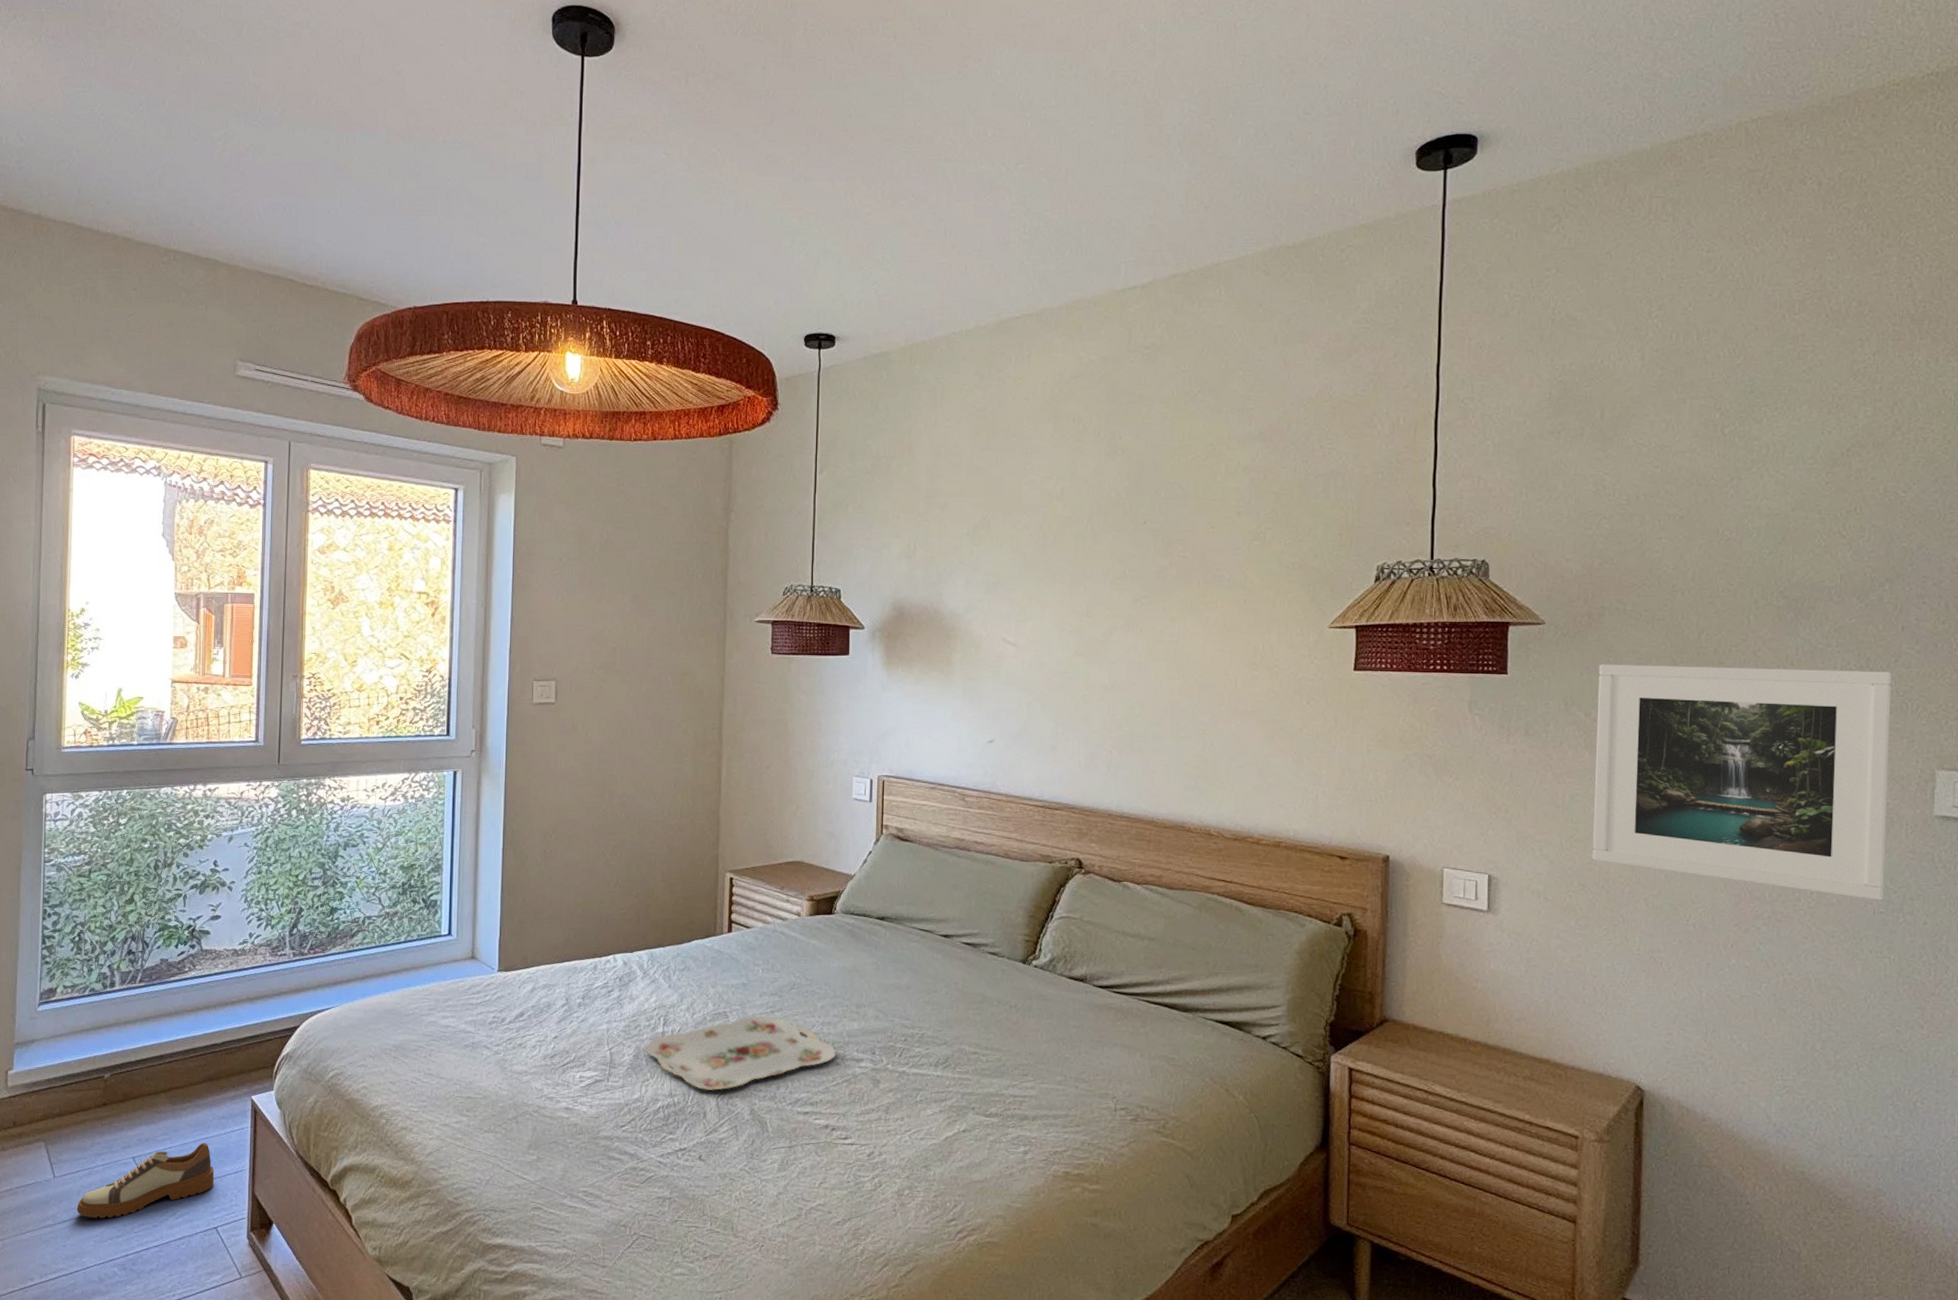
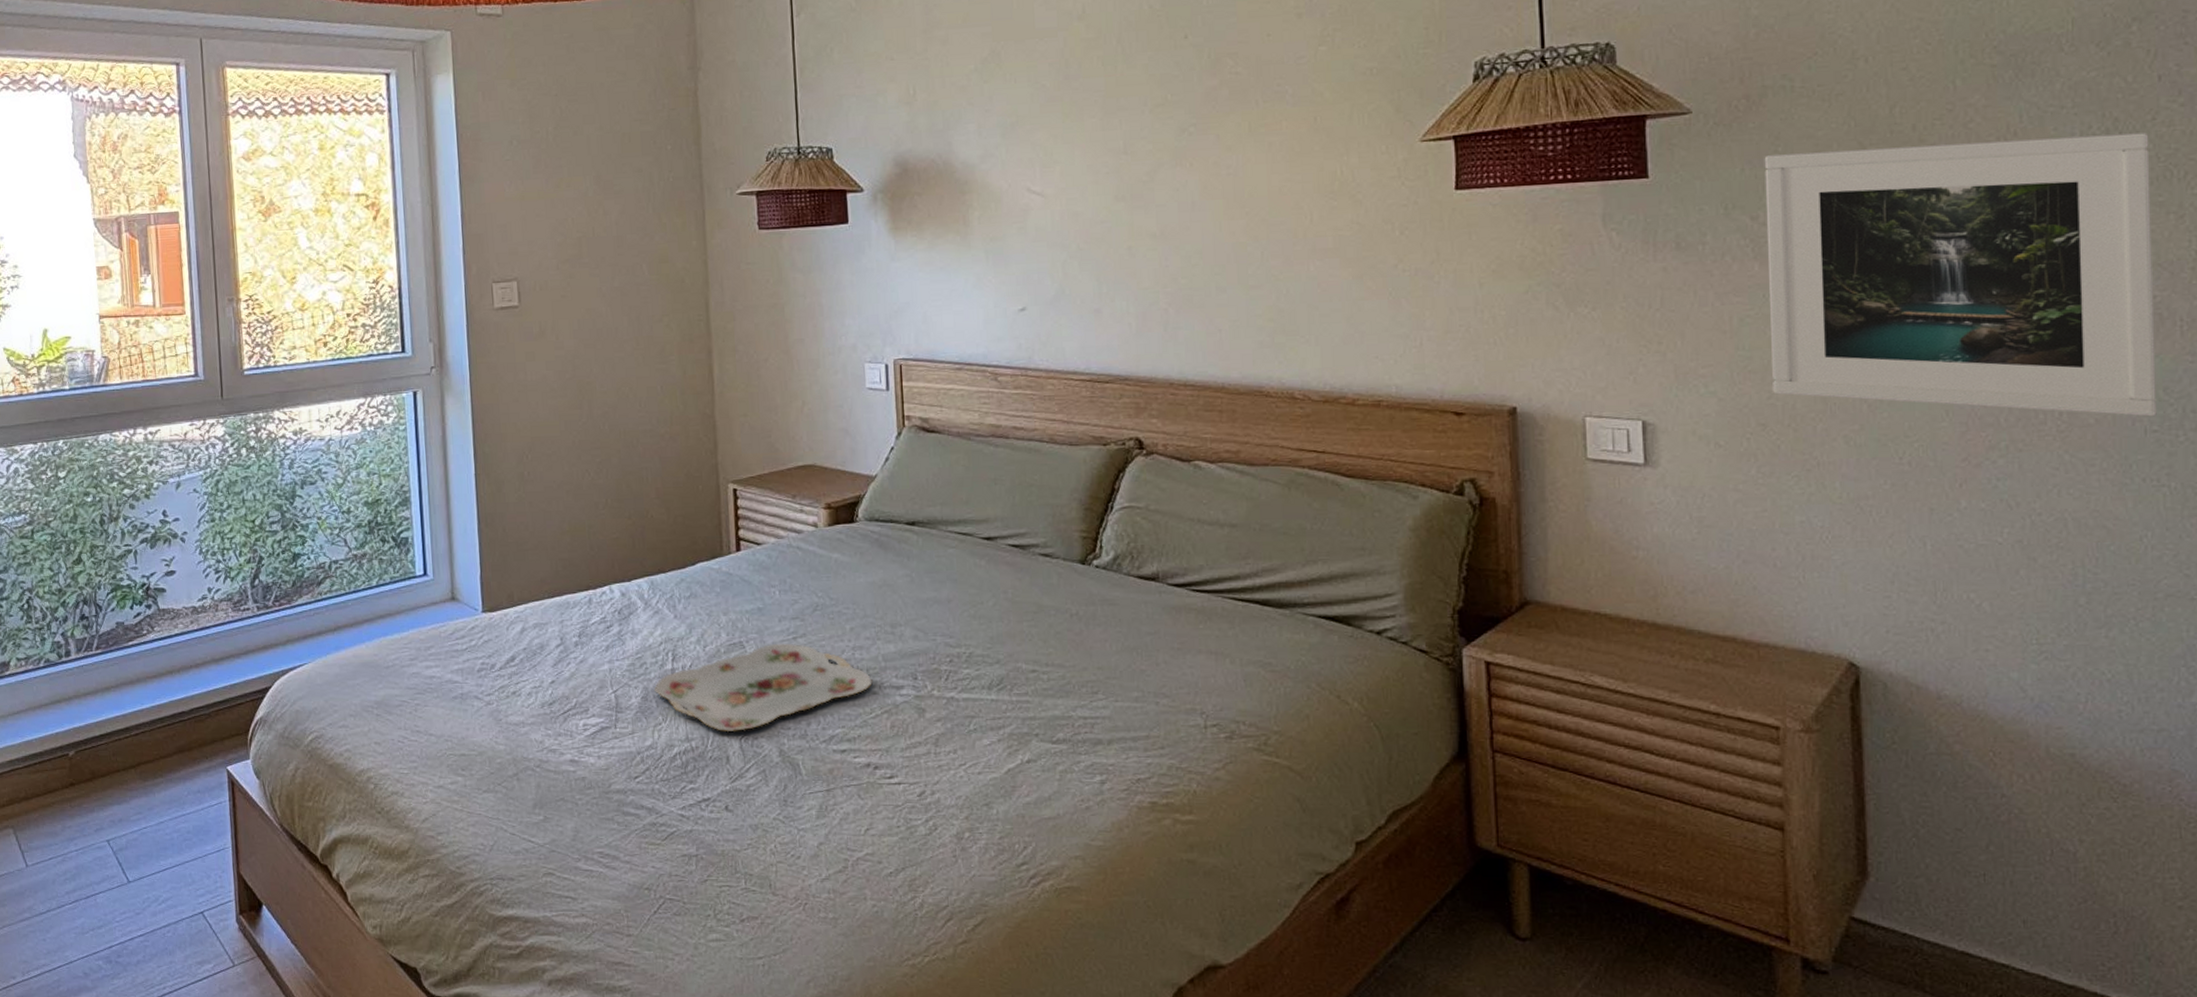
shoe: present [77,1143,214,1219] -> none [53,821,196,908]

